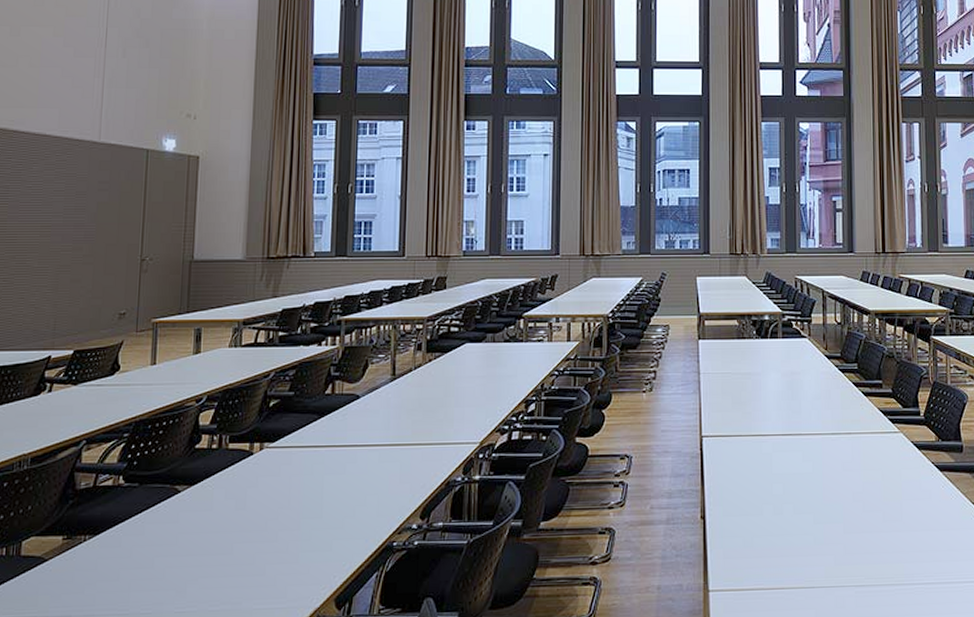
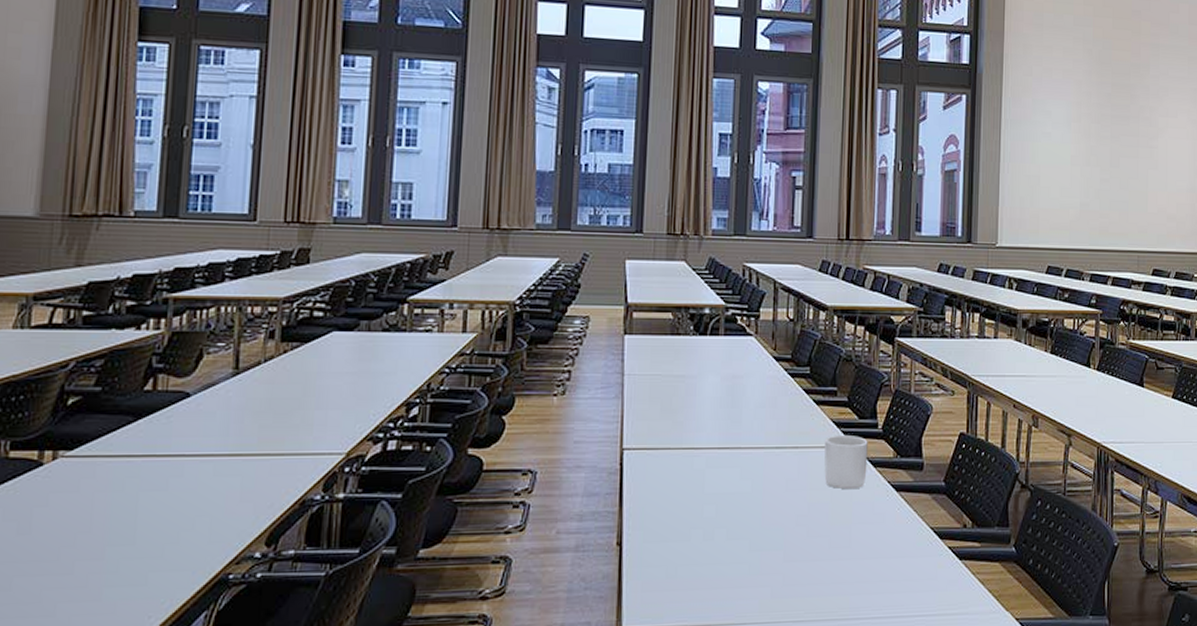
mug: none [873,421,913,470] -> present [824,434,868,490]

